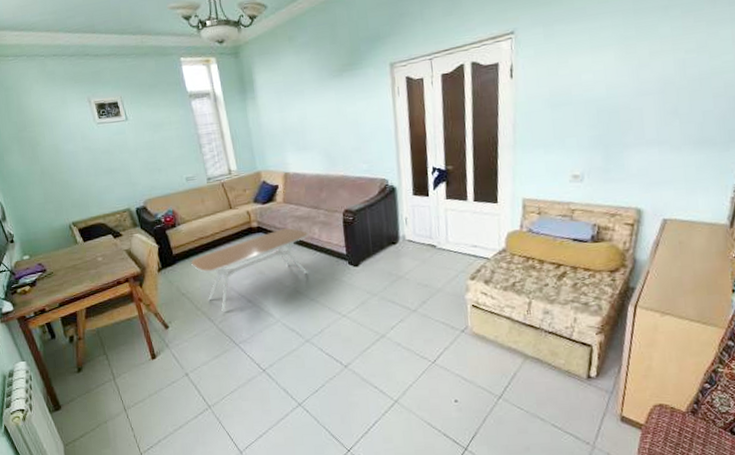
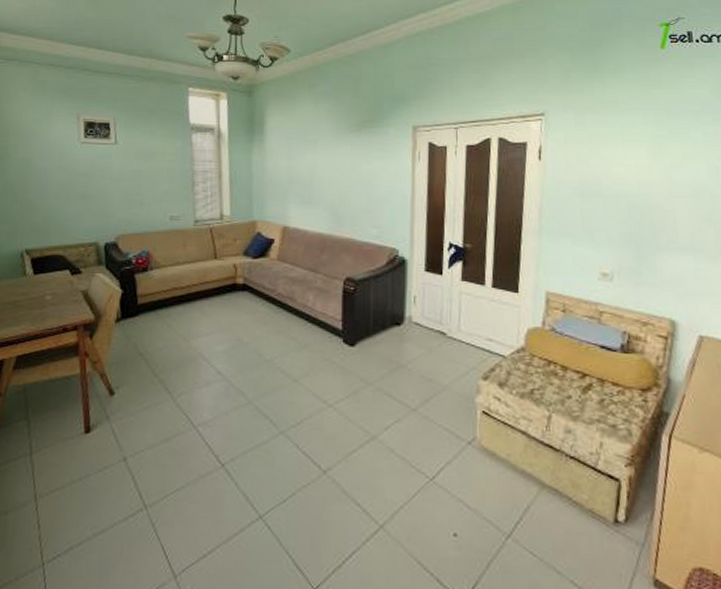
coffee table: present [191,228,309,312] -> none [157,290,301,382]

